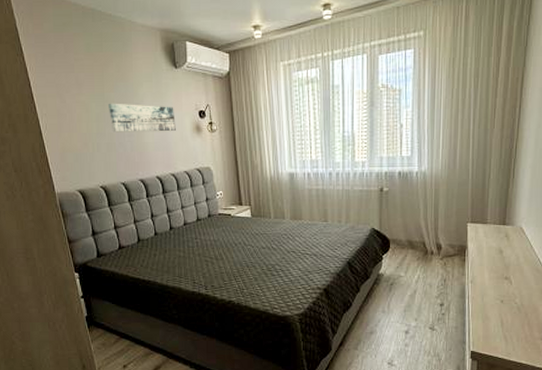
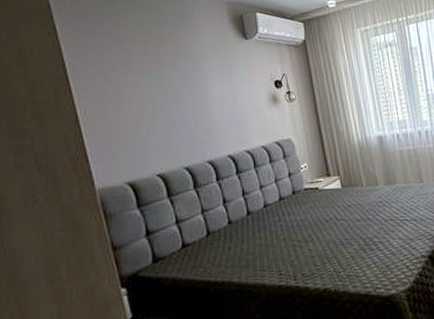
wall art: present [108,103,176,132] -> none [167,78,249,111]

